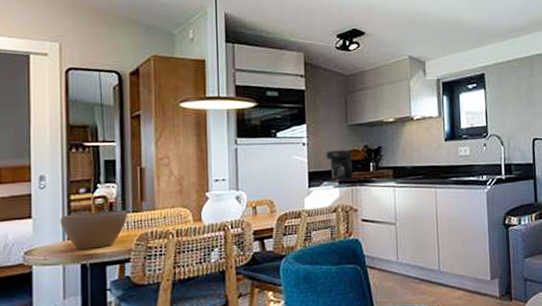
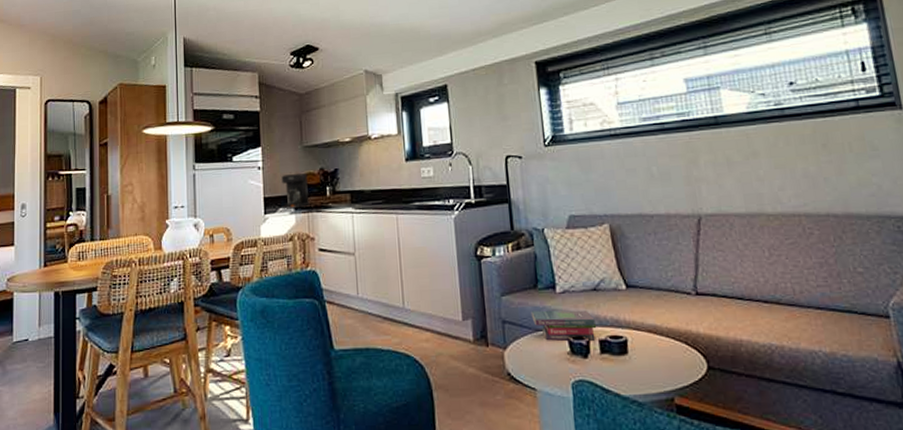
bowl: present [60,210,128,250] -> none [38,237,96,277]

